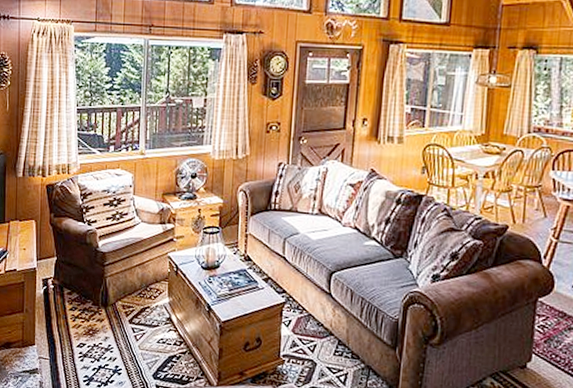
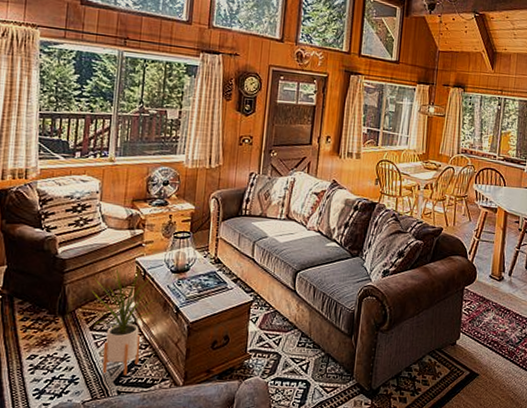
house plant: none [129,259,187,371] -> present [91,264,155,376]

